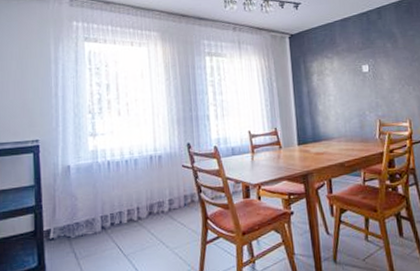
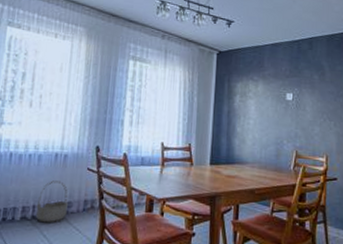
basket: none [140,181,170,222] -> present [36,180,69,223]

